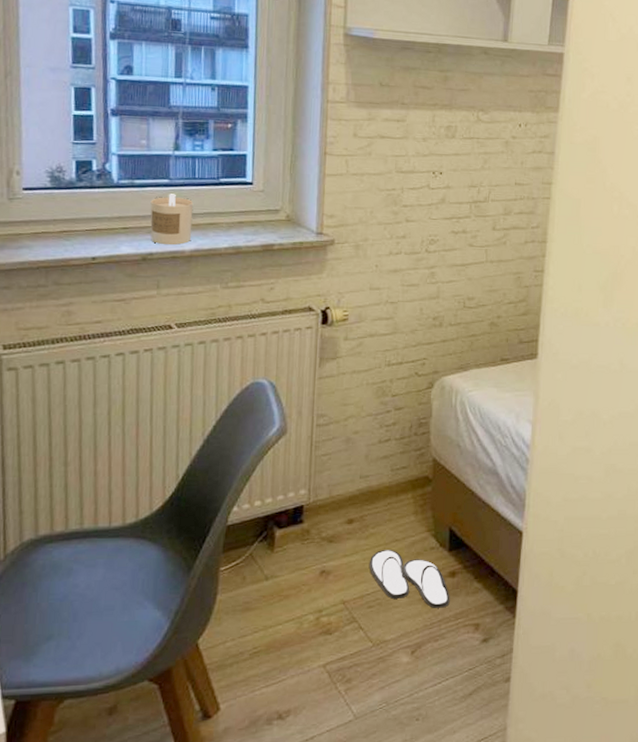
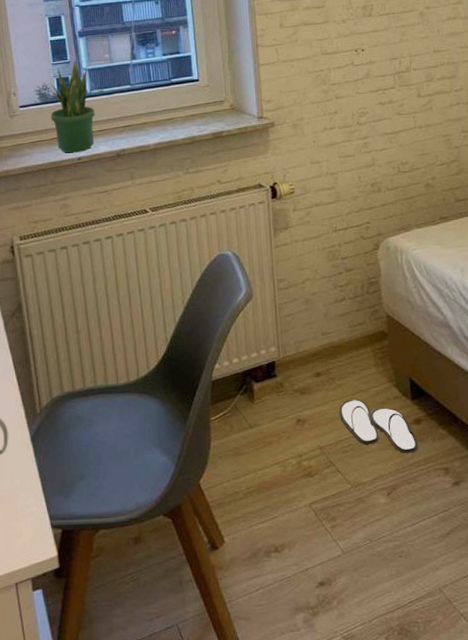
planter: none [62,143,121,251] -> present [49,61,95,153]
candle: present [150,193,194,246] -> none [118,97,154,142]

